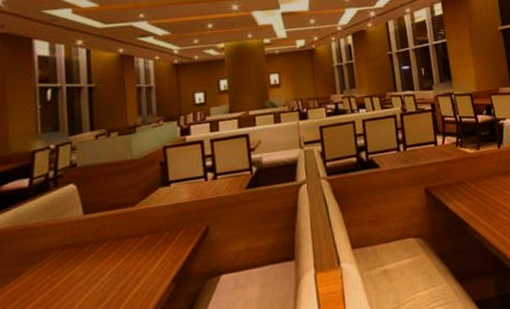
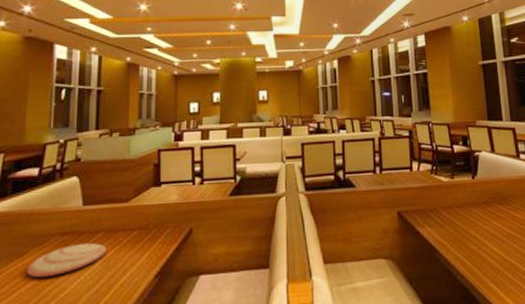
plate: none [25,253,116,298] -> present [26,242,107,278]

